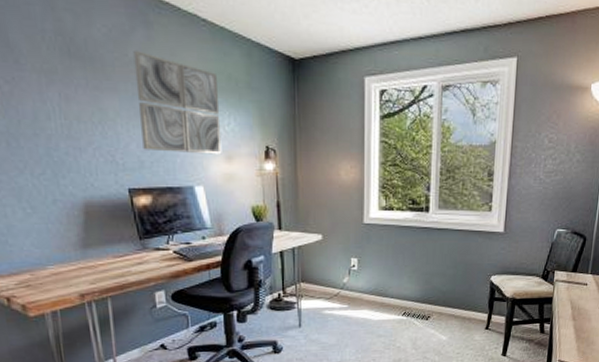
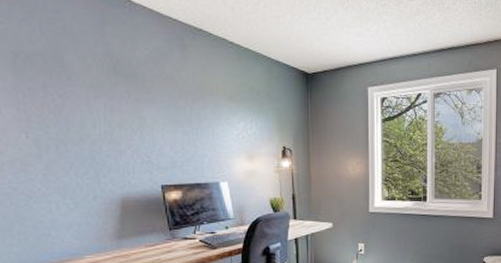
wall art: present [133,51,222,155] -> none [170,69,245,154]

